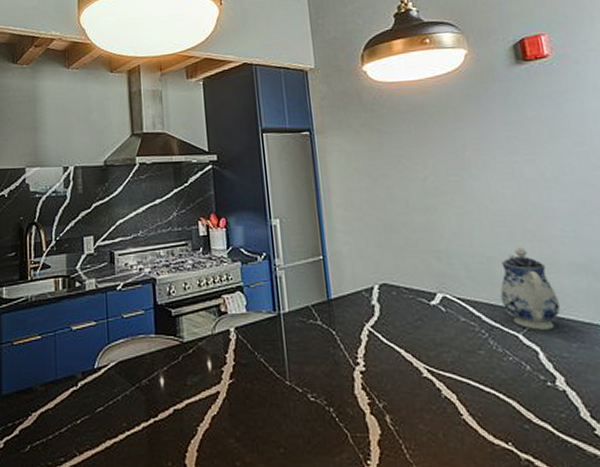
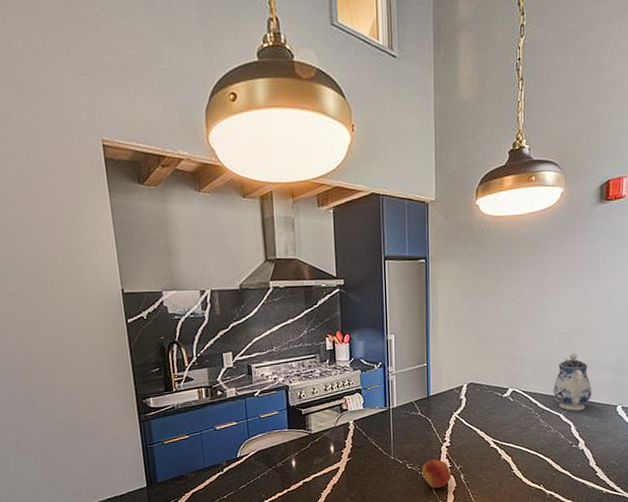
fruit: none [329,390,373,434] -> present [422,459,451,488]

